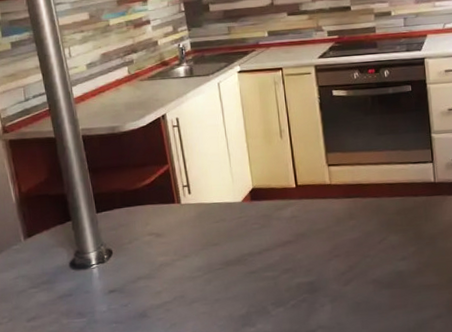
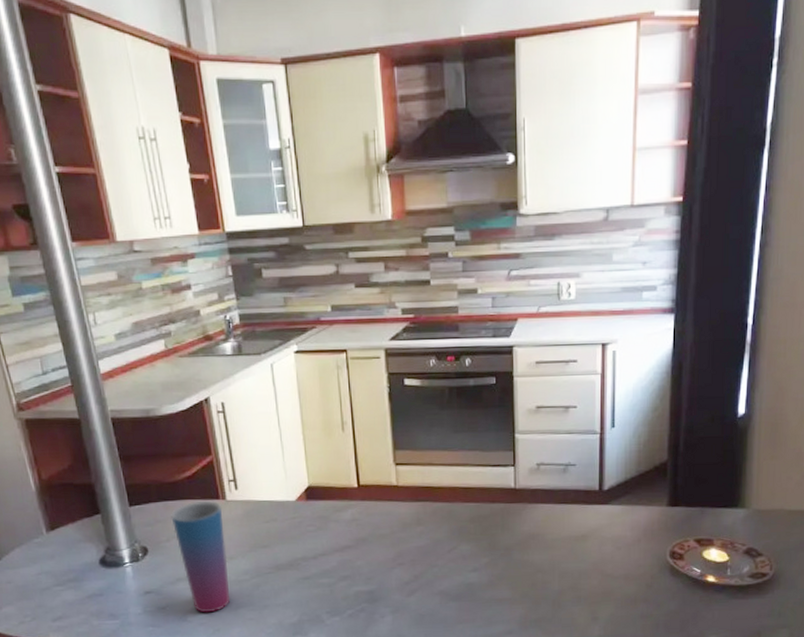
cup: none [133,205,186,309] -> present [171,501,231,613]

